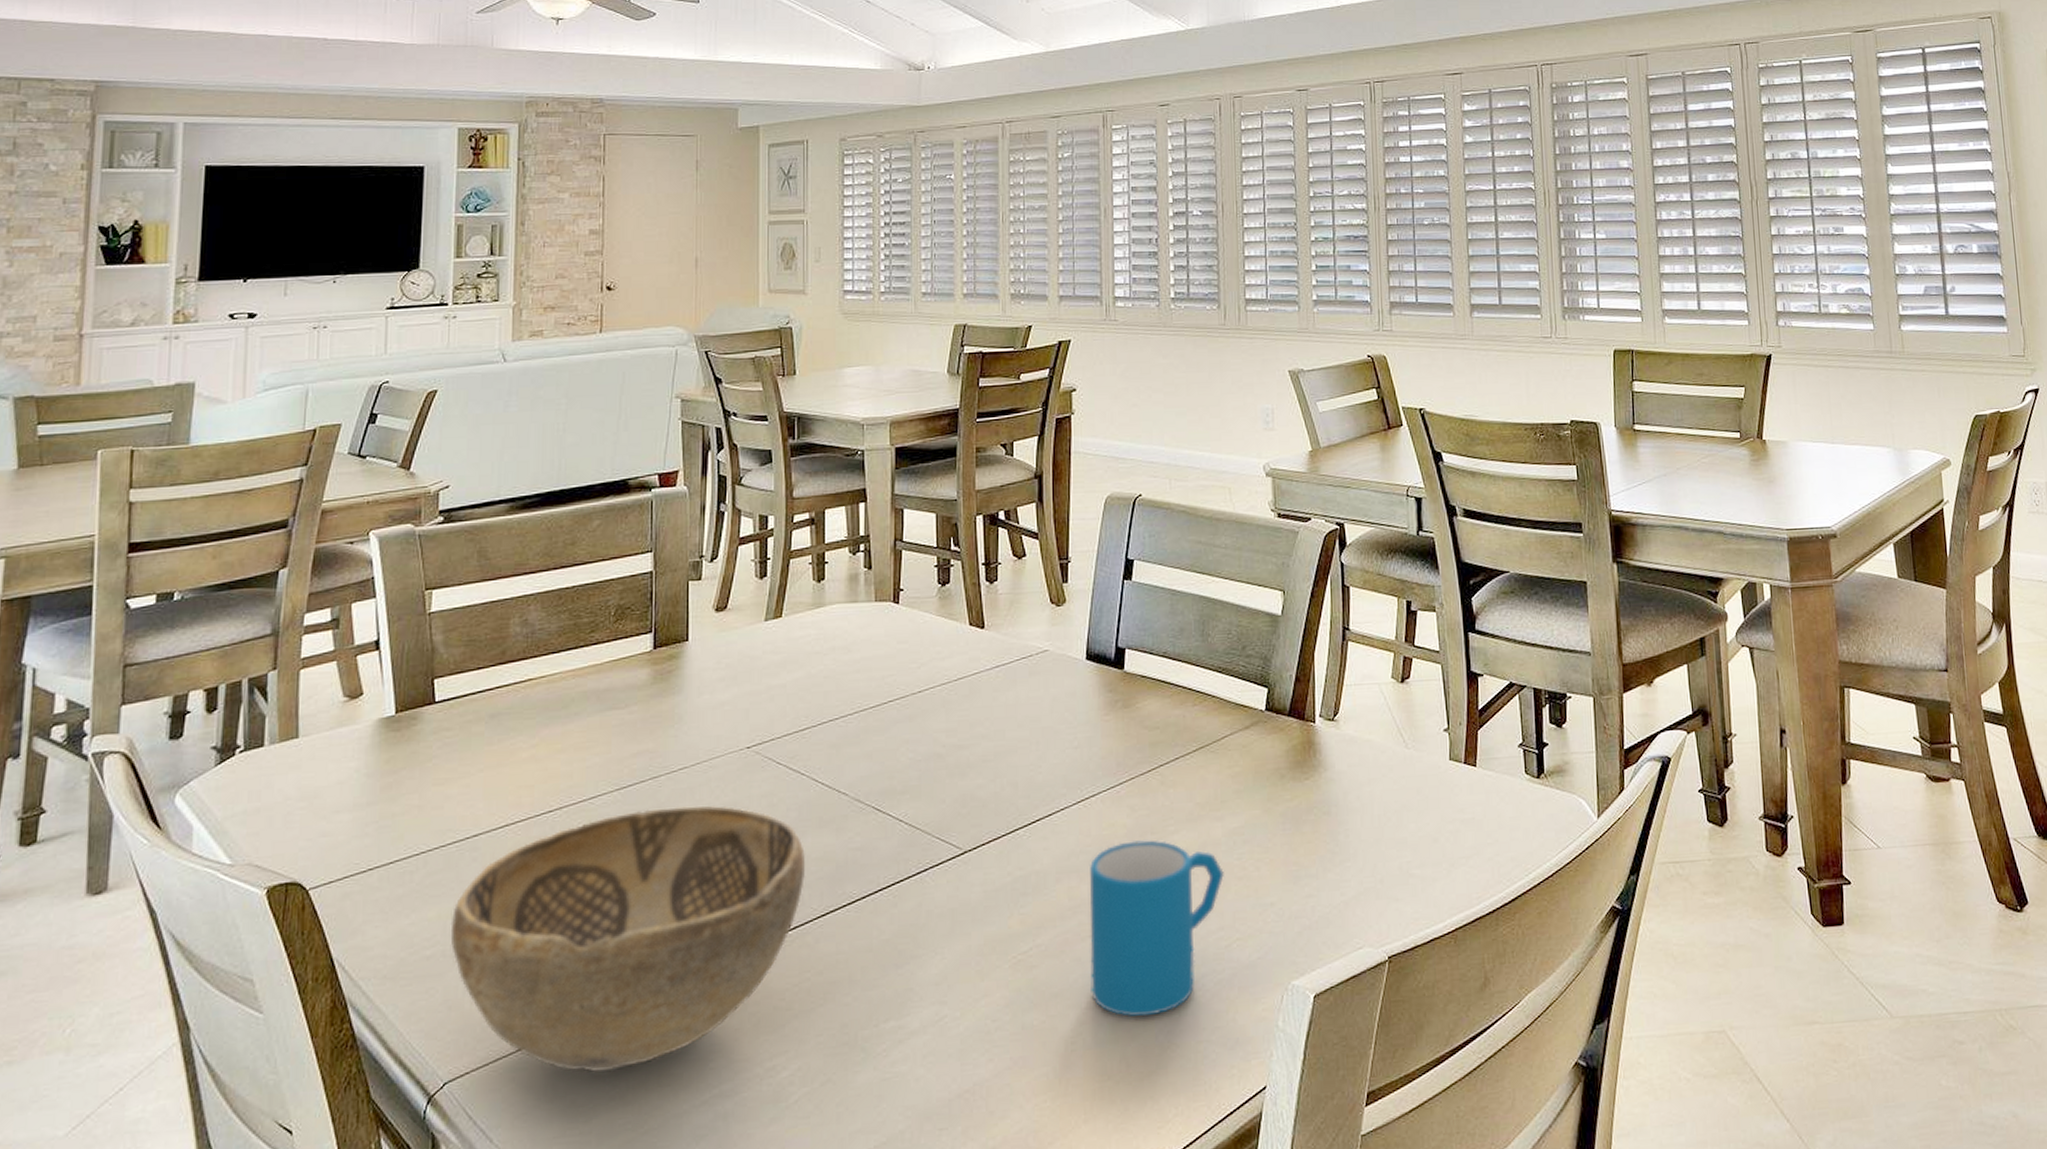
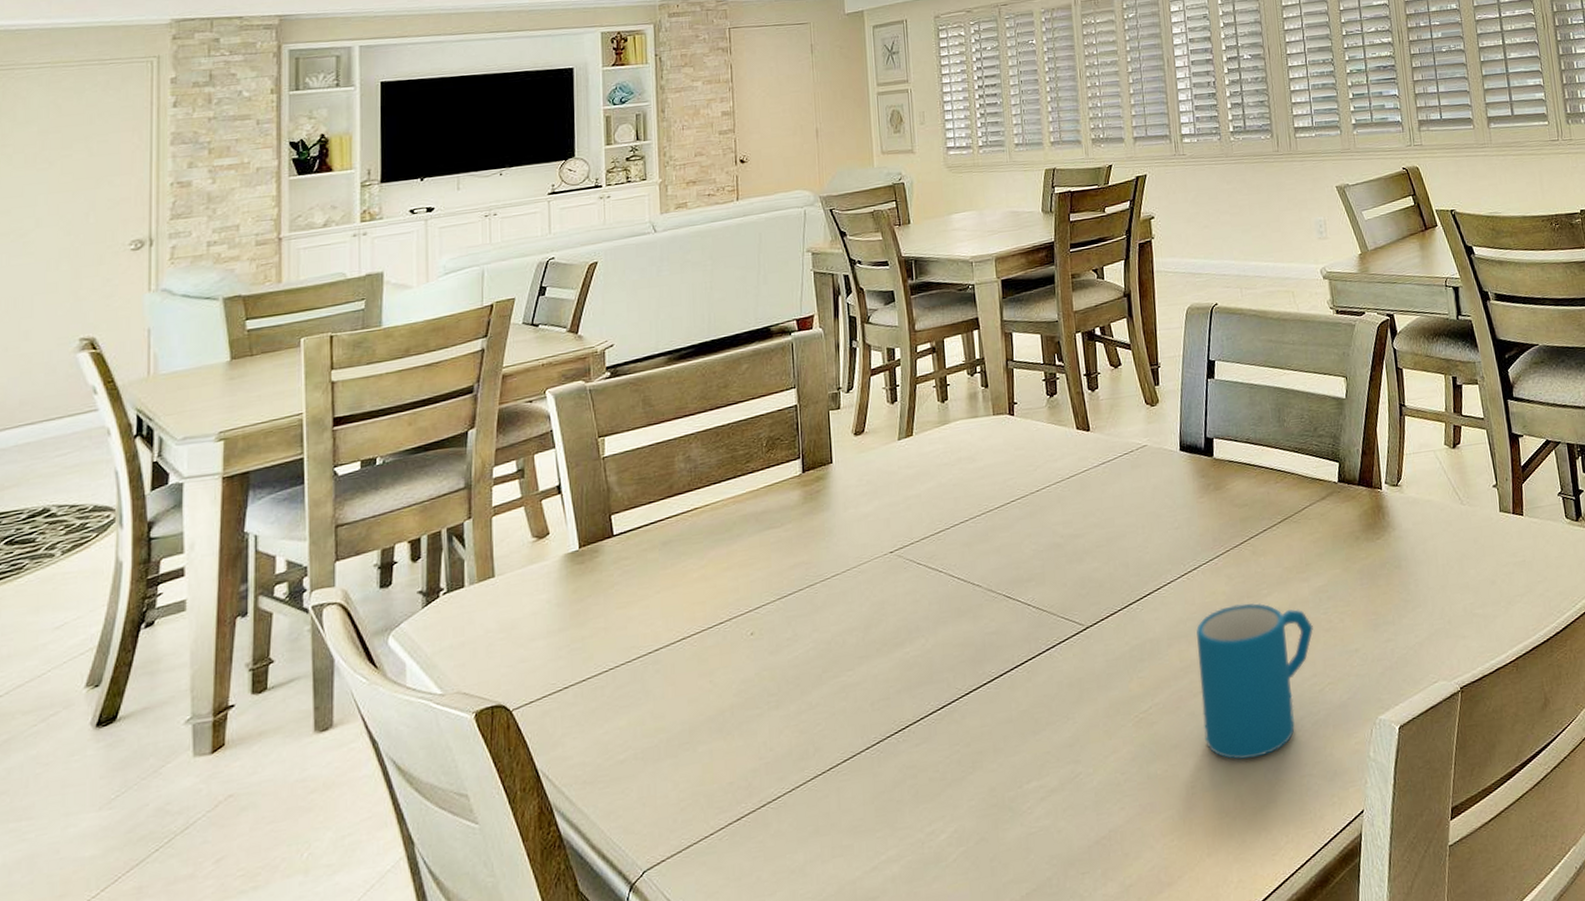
decorative bowl: present [450,805,806,1072] -> none [640,605,950,851]

